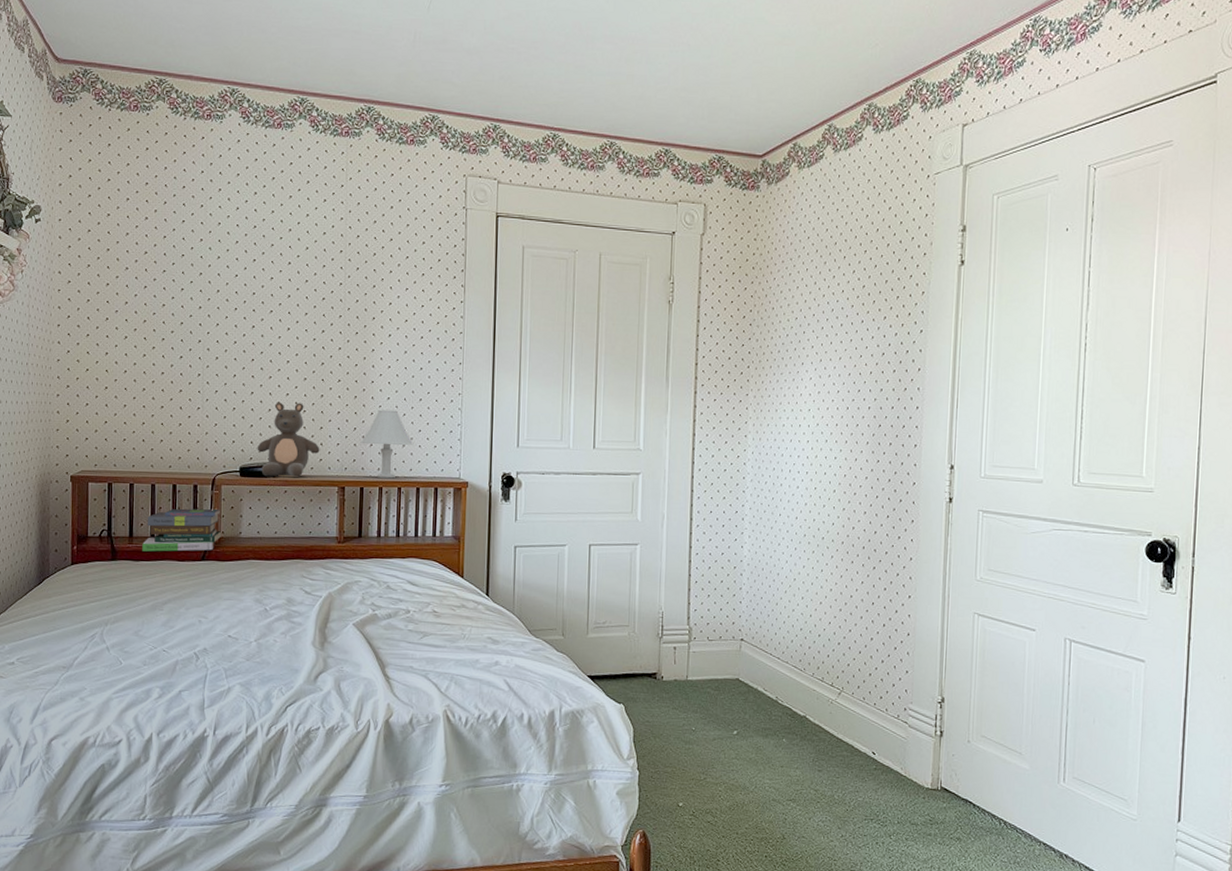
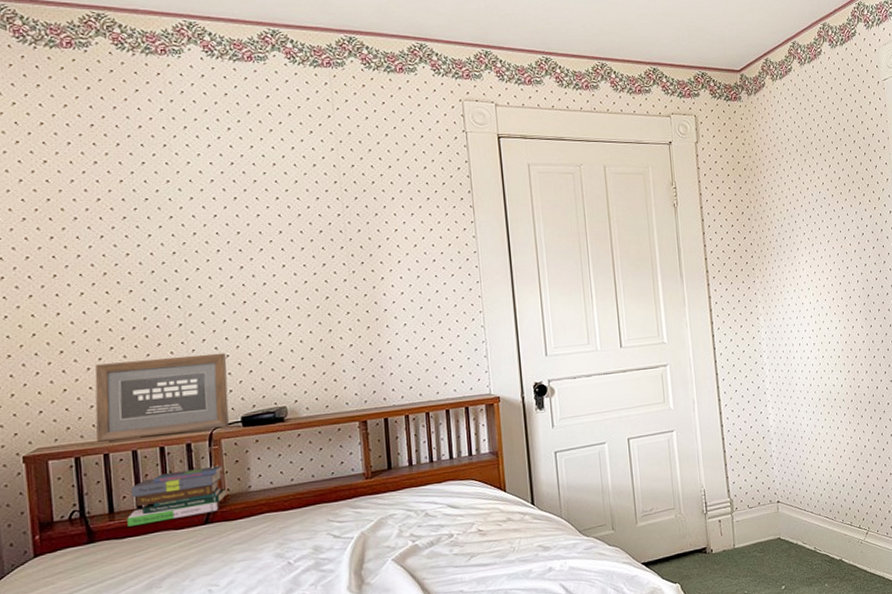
picture frame: none [125,402,233,475] -> present [95,352,229,442]
teddy bear: present [257,402,320,477] -> none [260,340,334,423]
table lamp: present [360,409,414,479] -> none [379,335,438,406]

